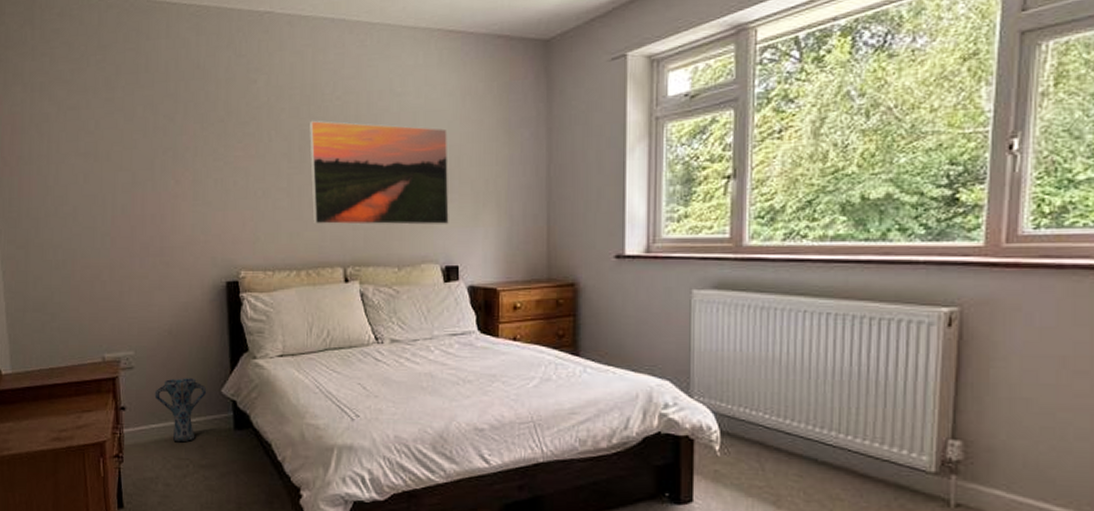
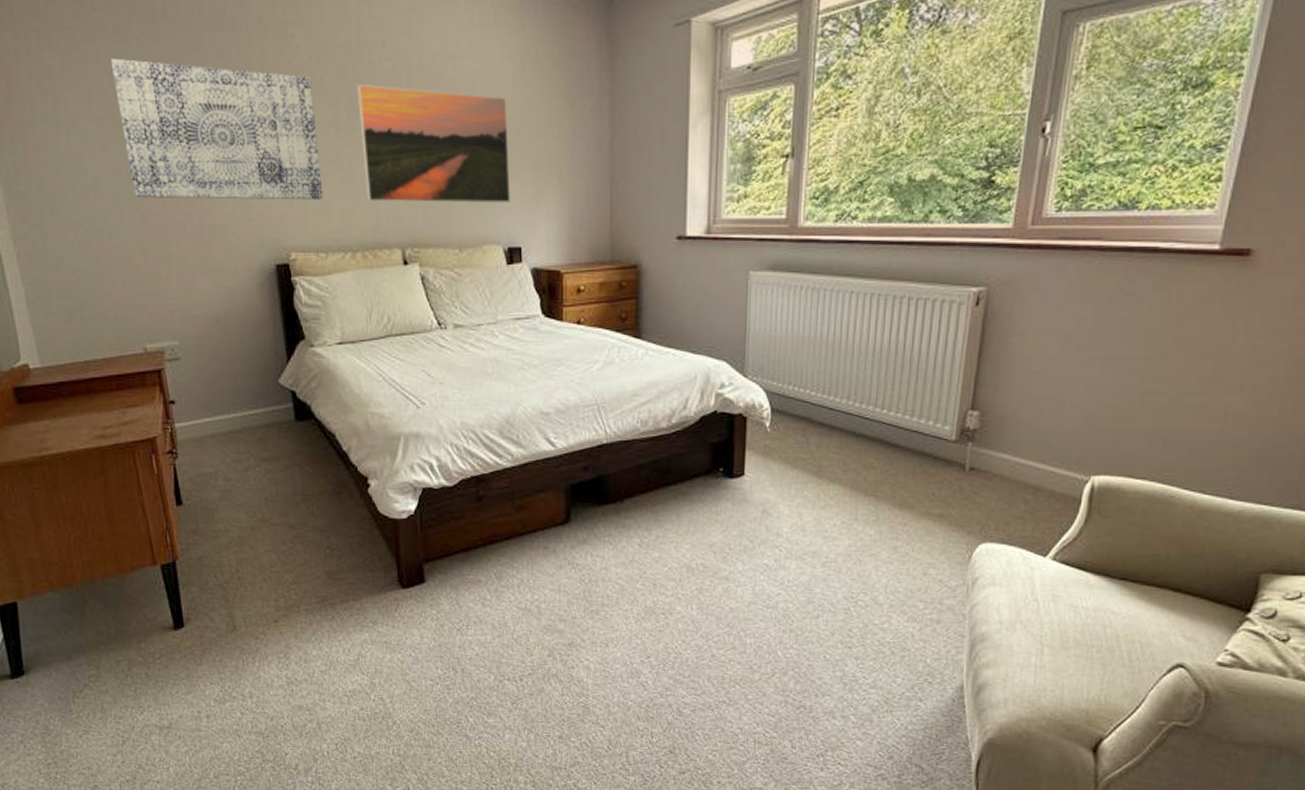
wall art: none [98,104,274,224] -> present [110,58,324,200]
vase: present [154,378,207,443] -> none [205,369,263,436]

